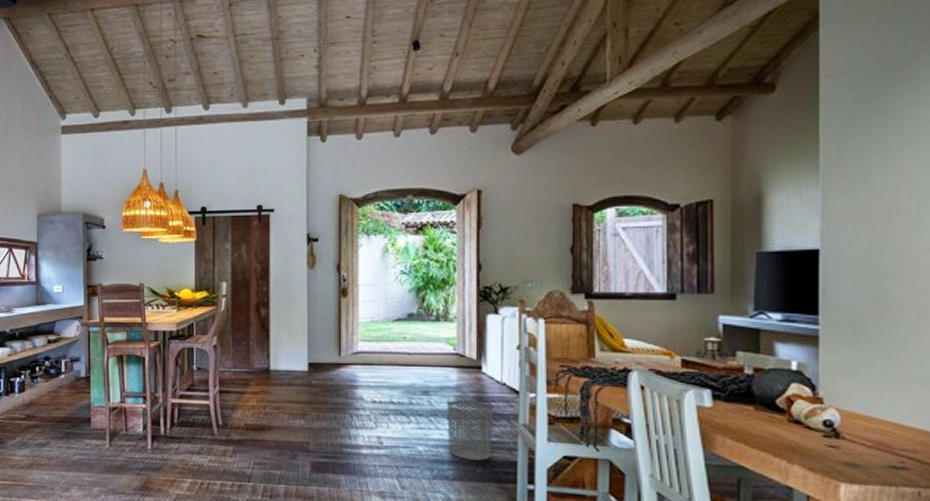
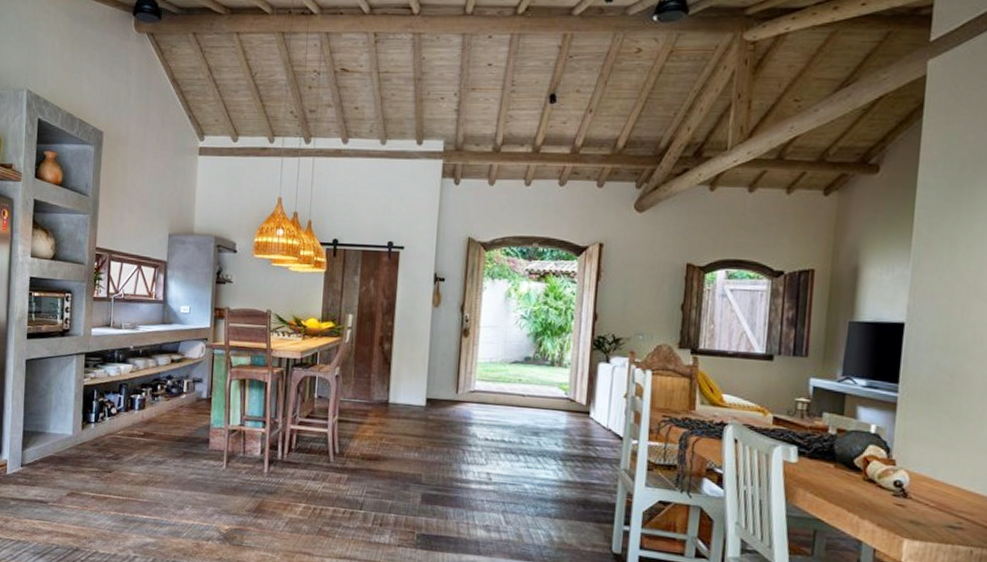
waste bin: present [447,400,494,461] -> none [553,442,599,501]

